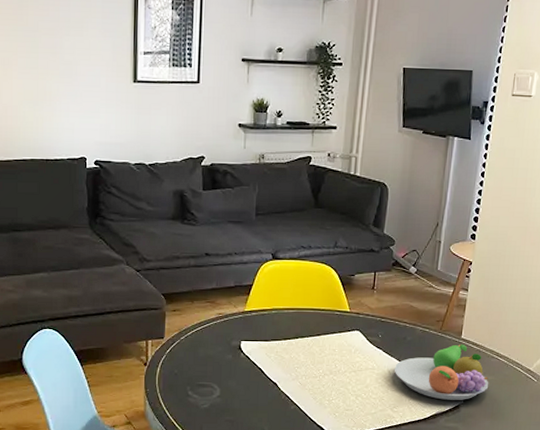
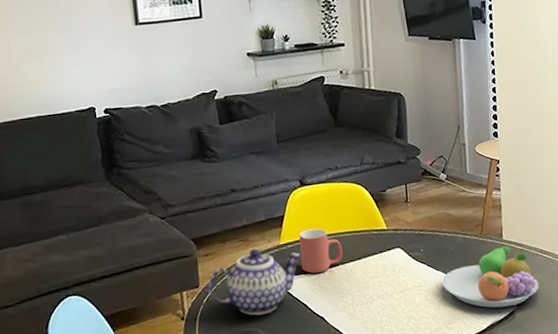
teapot: none [172,311,262,372] -> present [208,249,300,316]
mug: none [262,300,303,342] -> present [299,228,343,274]

